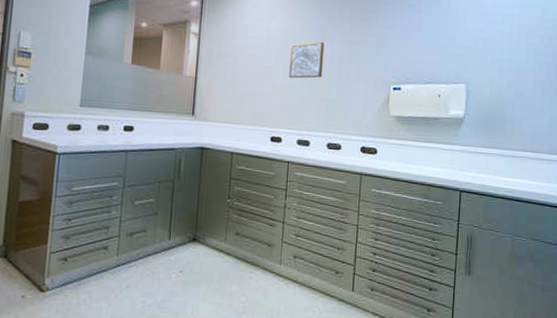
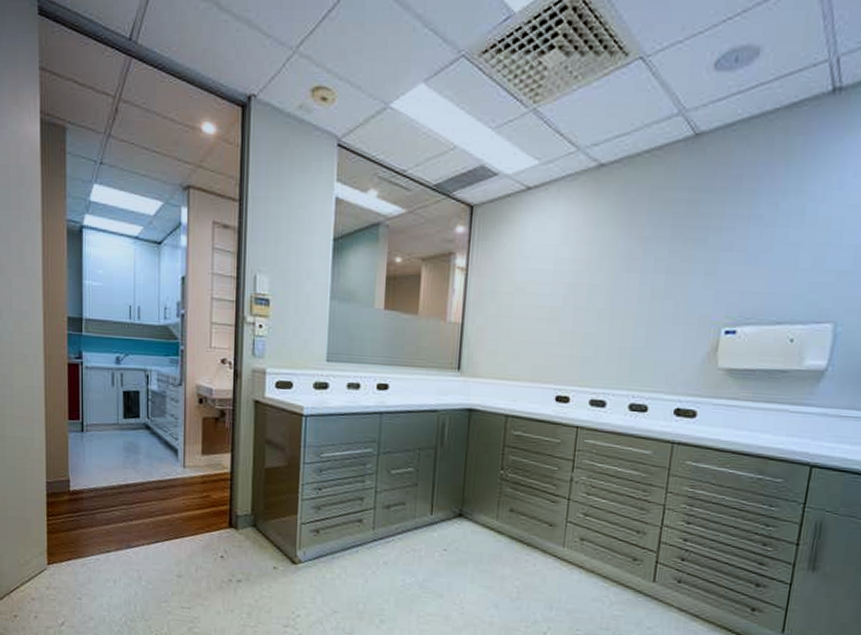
wall art: present [289,42,325,79] -> none [582,272,632,322]

